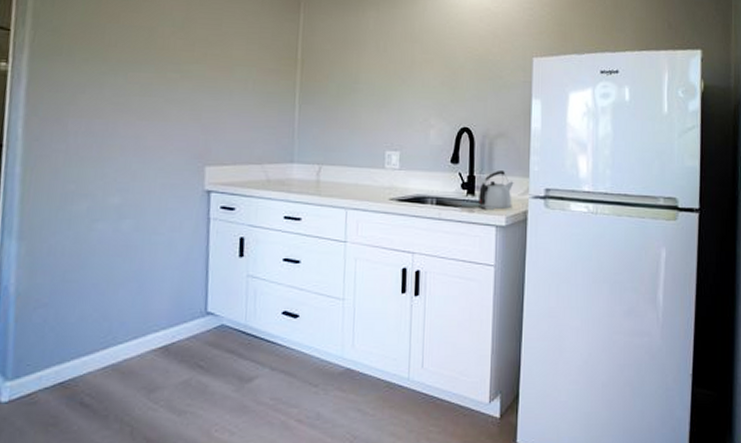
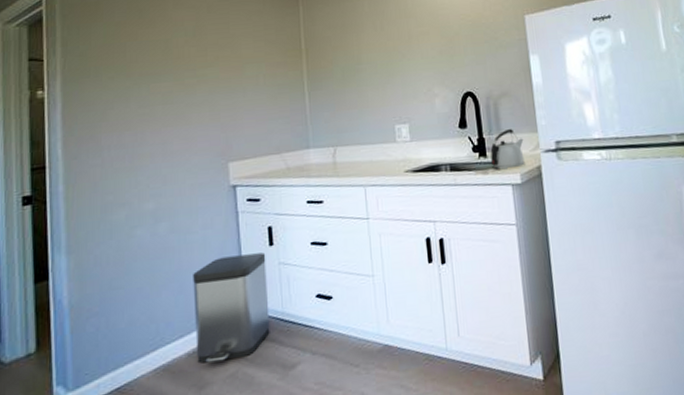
pedal bin: none [149,263,235,367] -> present [193,252,270,364]

